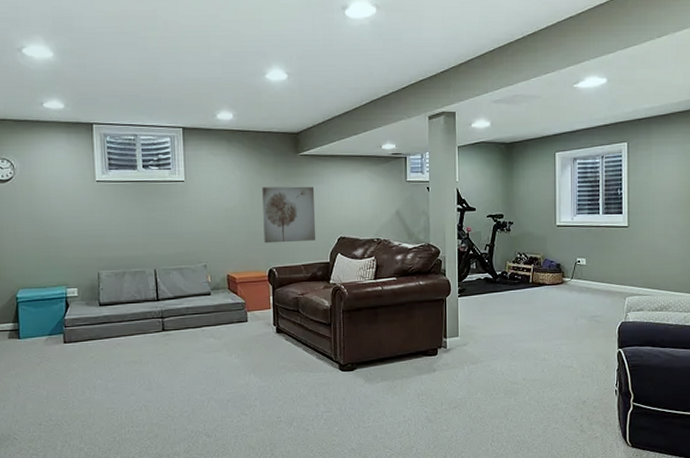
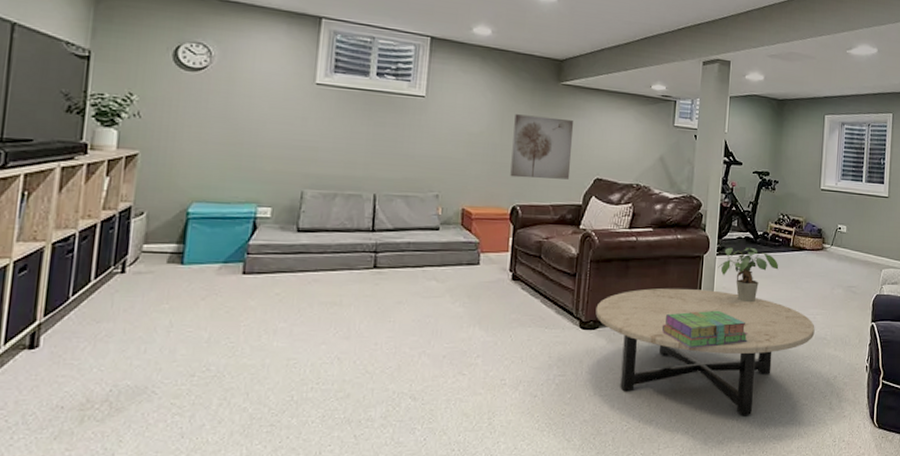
coffee table: none [352,329,561,441] -> present [595,288,815,417]
stack of books: none [414,347,495,382] -> present [662,310,748,348]
potted plant: none [461,287,520,338] -> present [718,247,779,303]

